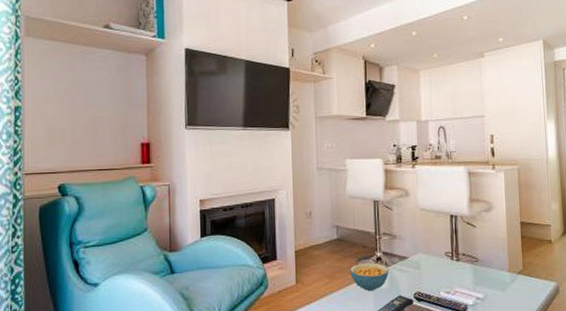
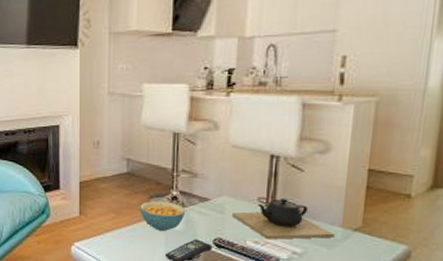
teapot: none [426,250,505,288] -> present [231,197,335,239]

